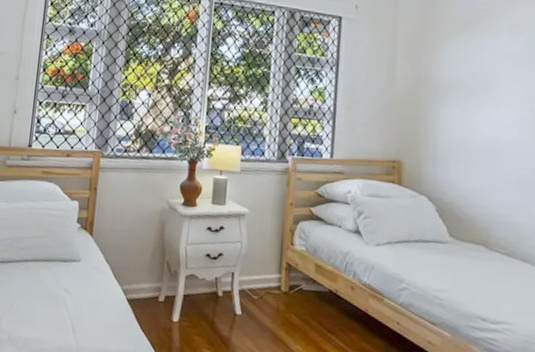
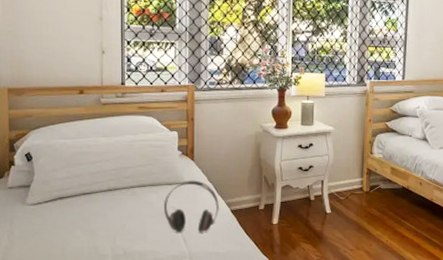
headphones: none [55,258,115,323] -> present [163,180,220,233]

